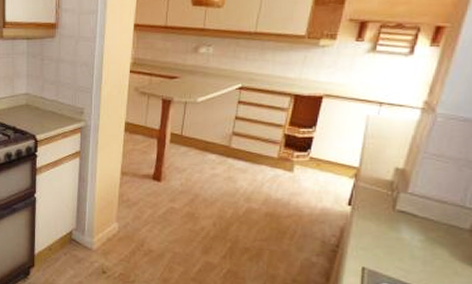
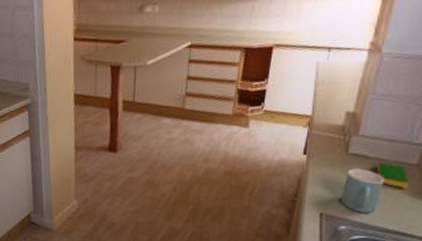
mug: none [385,226,433,274] -> present [340,169,385,213]
dish sponge: none [424,222,461,253] -> present [376,161,410,188]

